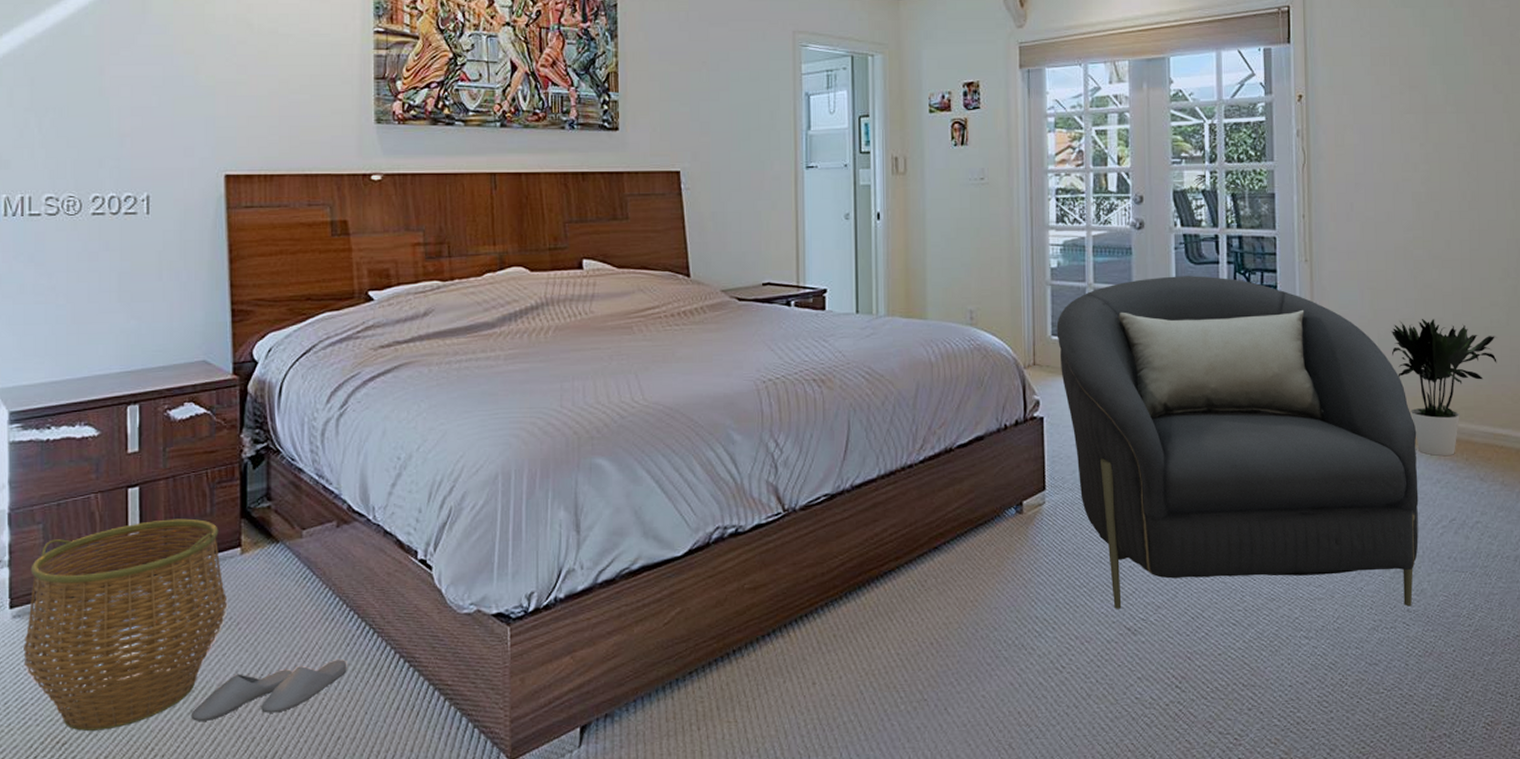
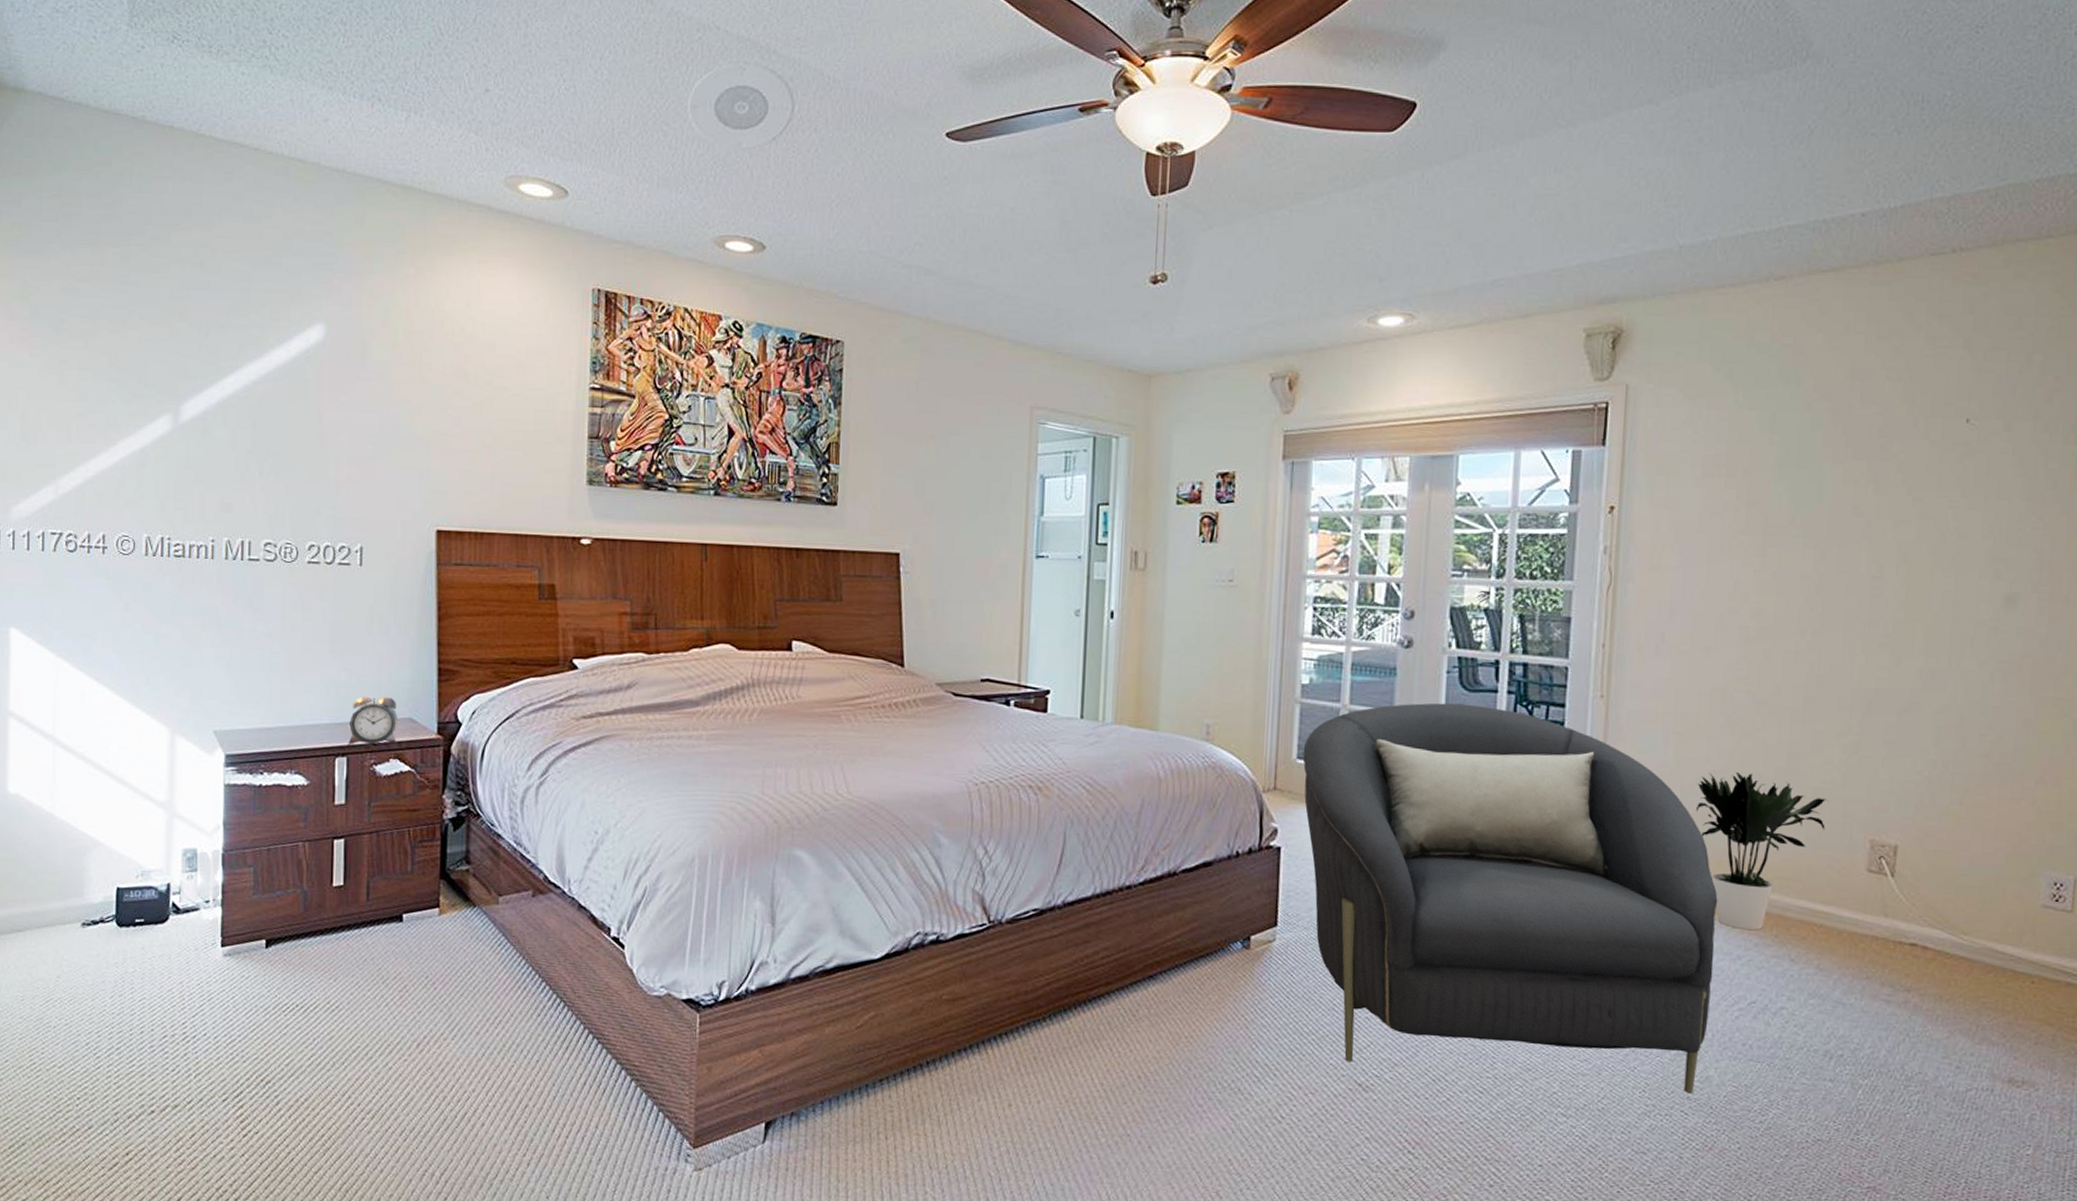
basket: present [23,518,228,731] -> none [233,873,425,1073]
alarm clock: none [140,341,192,392] -> present [348,696,398,745]
slippers: present [191,659,347,721] -> none [386,1029,537,1076]

